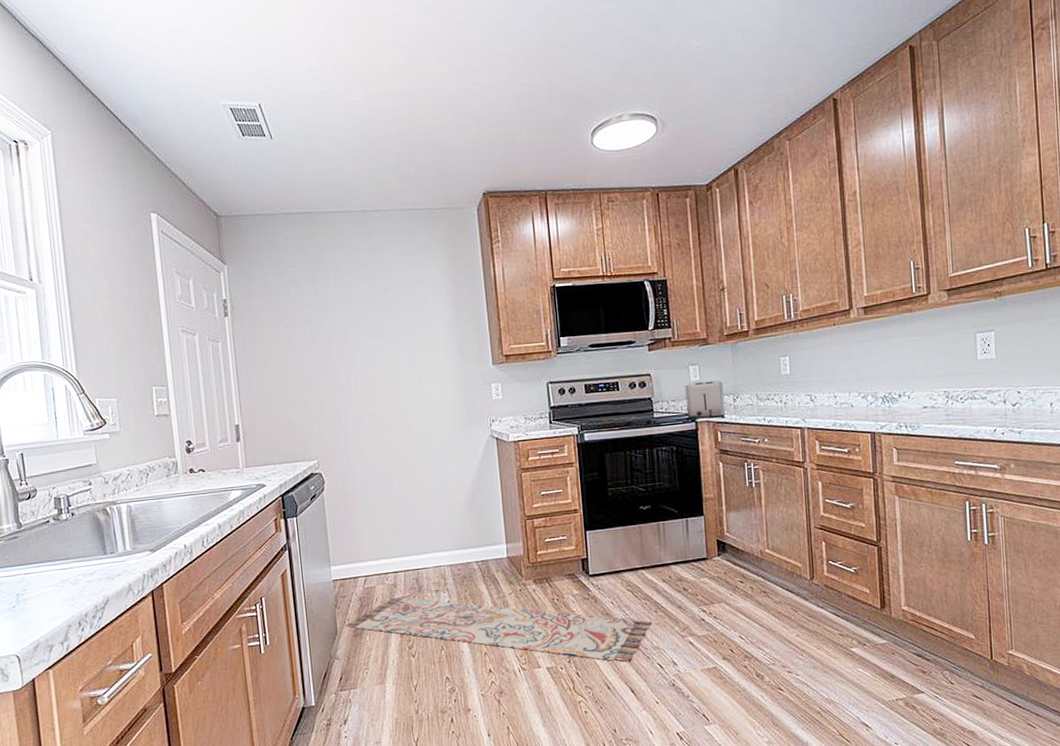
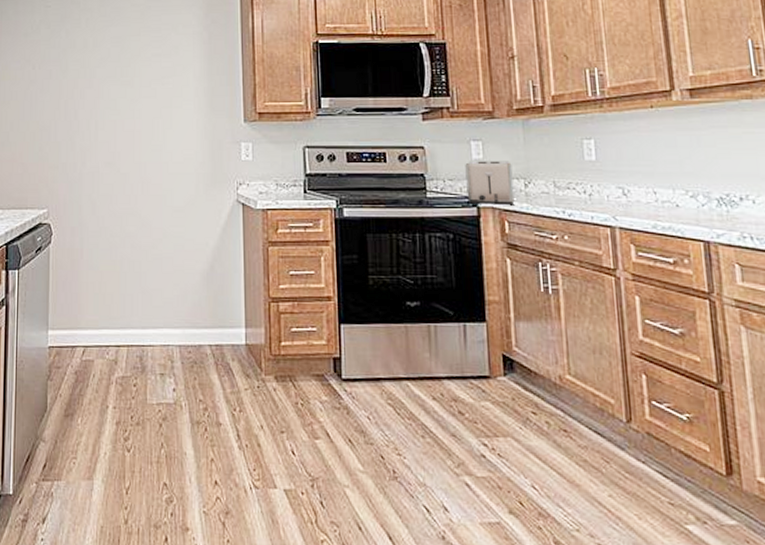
rug: present [346,597,652,662] -> none [57,376,418,498]

